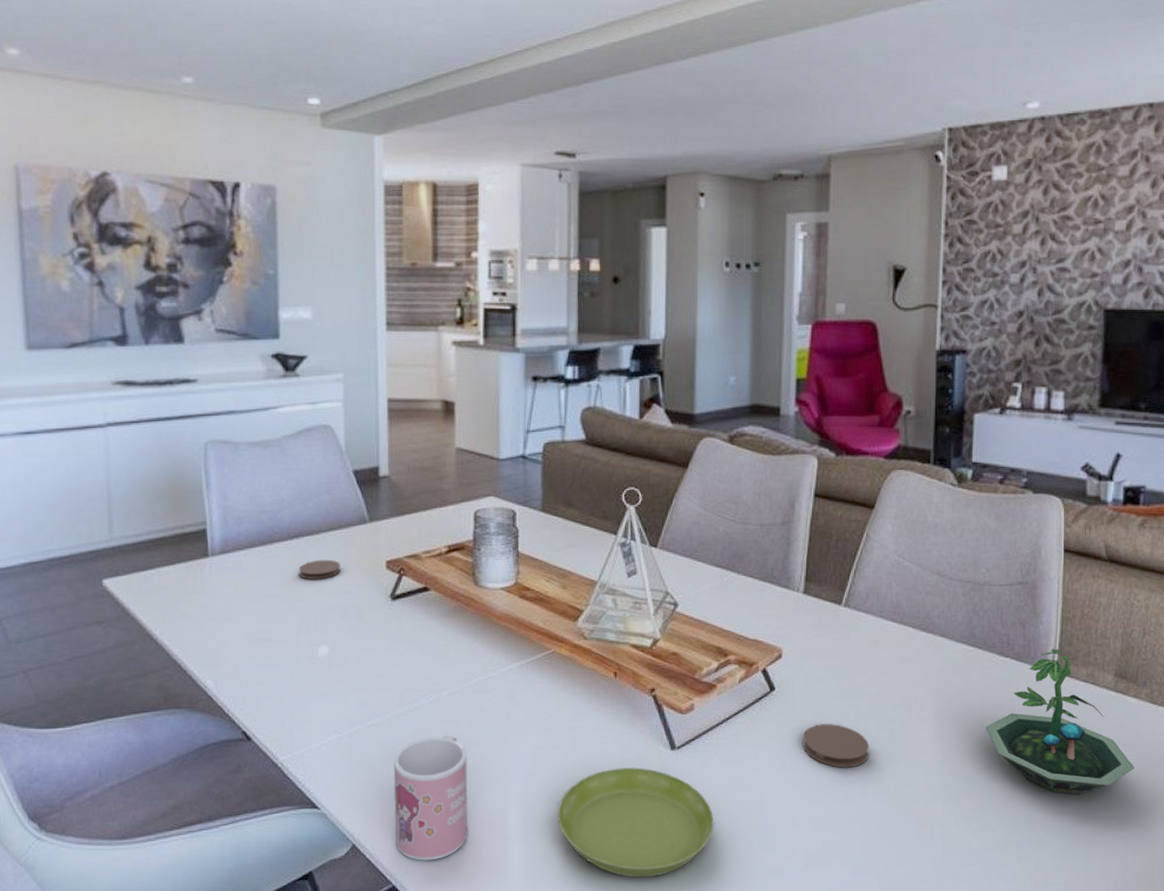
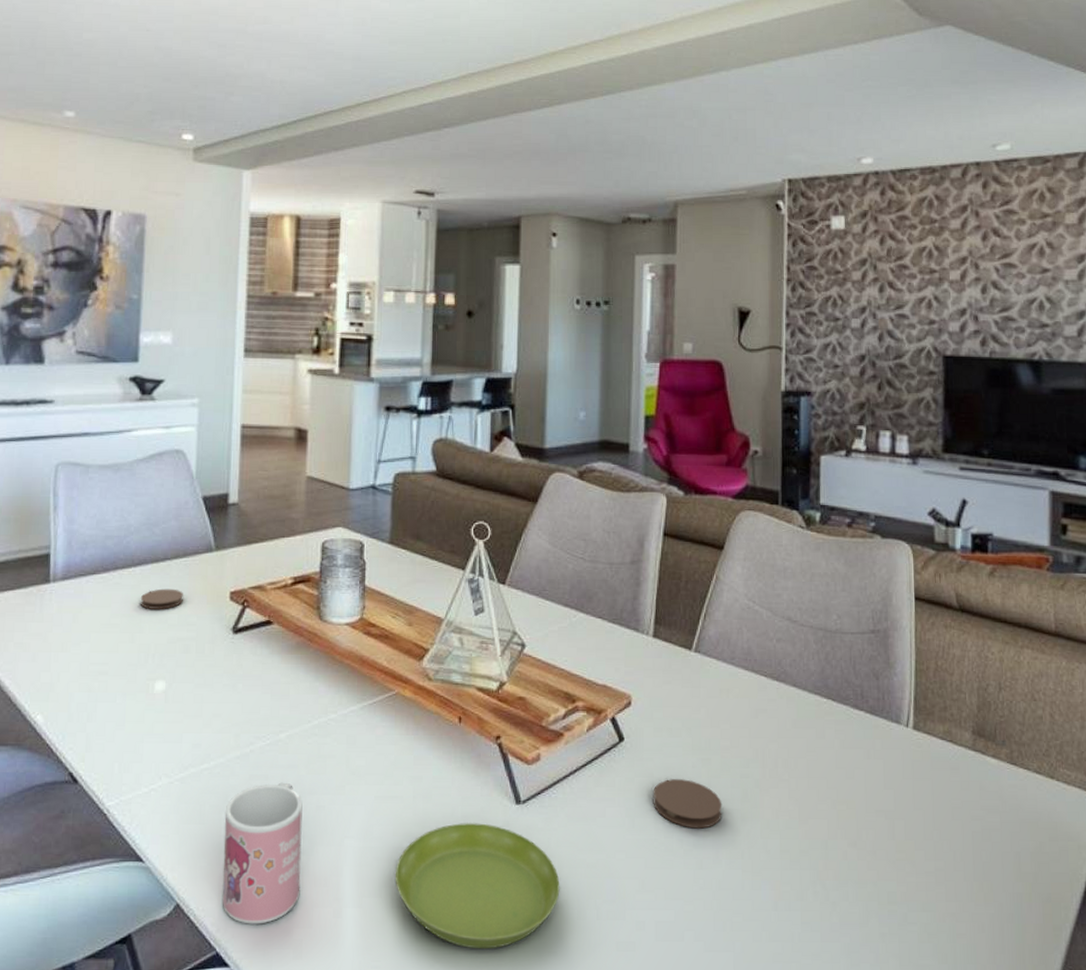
terrarium: present [985,649,1135,795] -> none [842,703,998,865]

